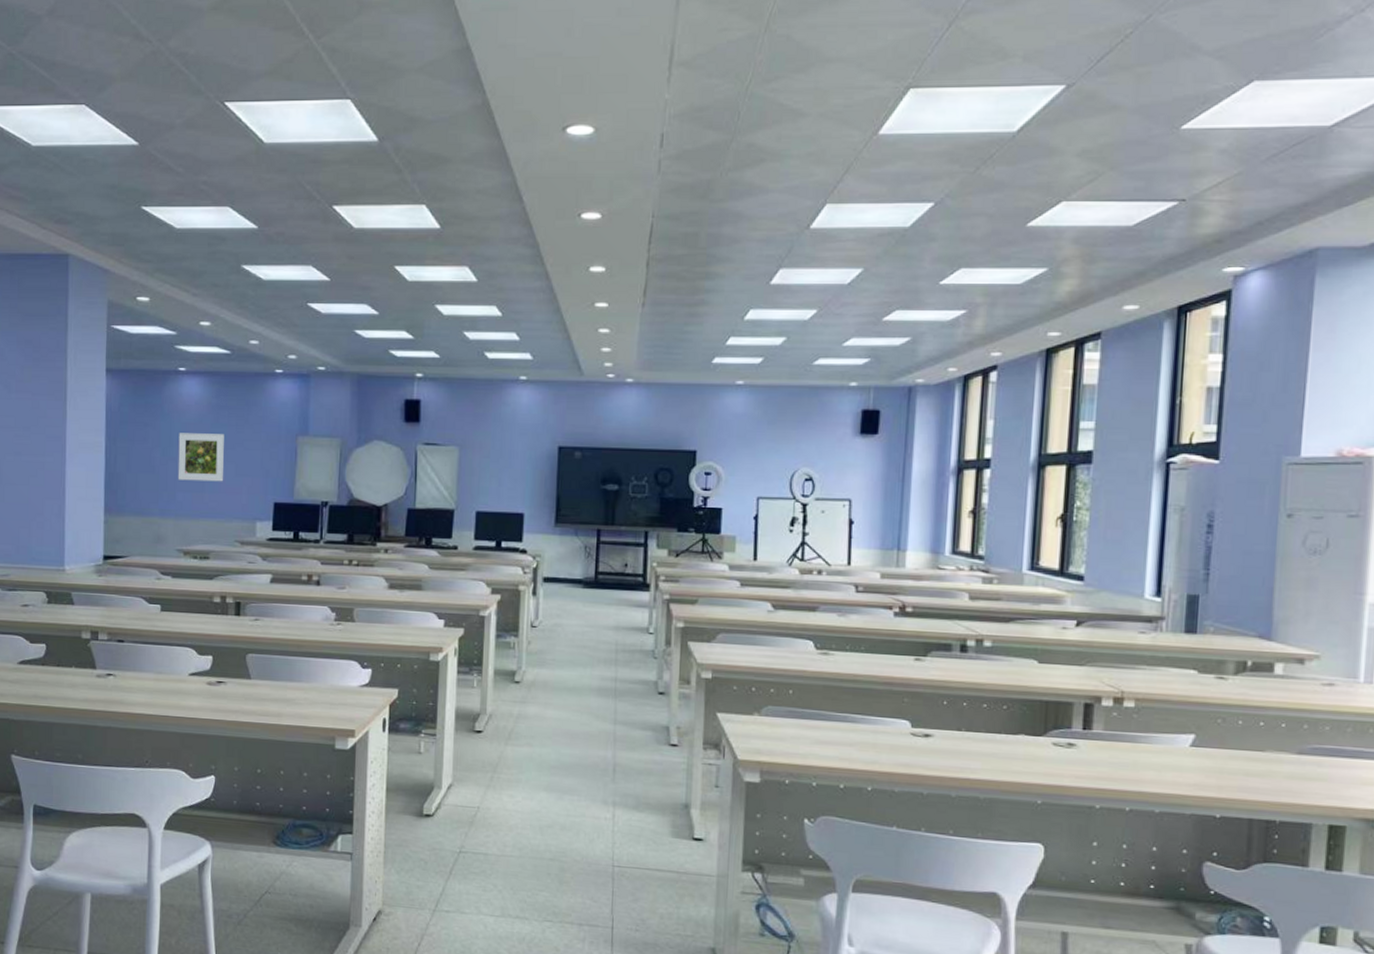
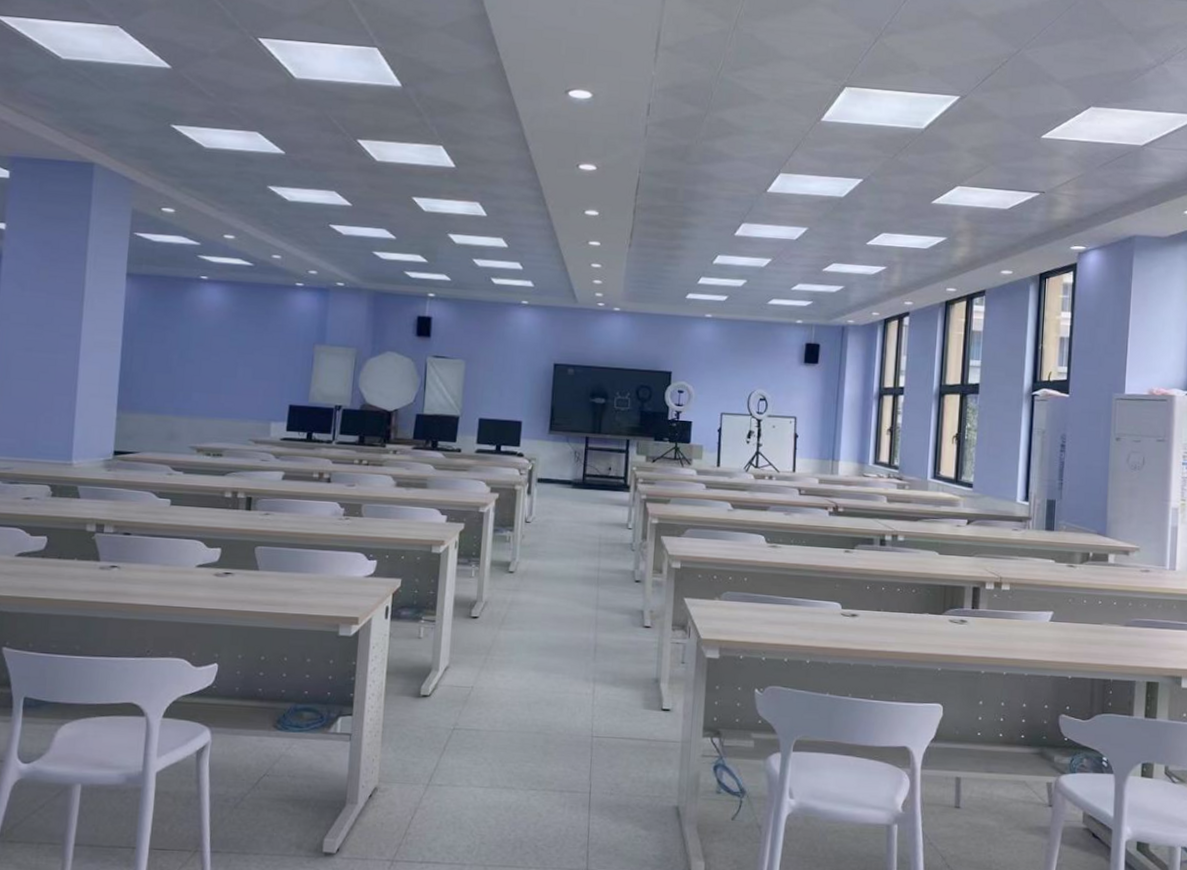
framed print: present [177,433,224,482] -> none [194,337,243,384]

